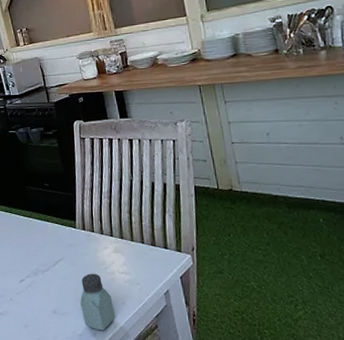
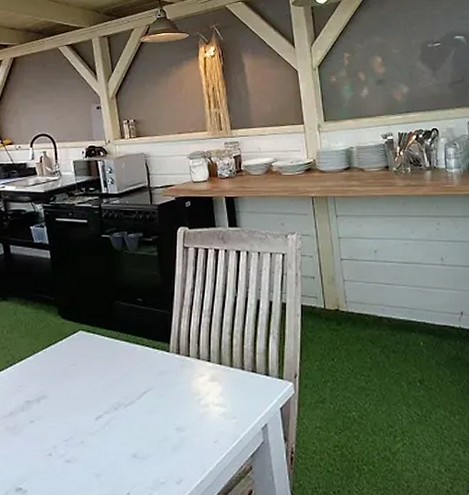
saltshaker: present [80,273,116,331] -> none [167,406,206,477]

